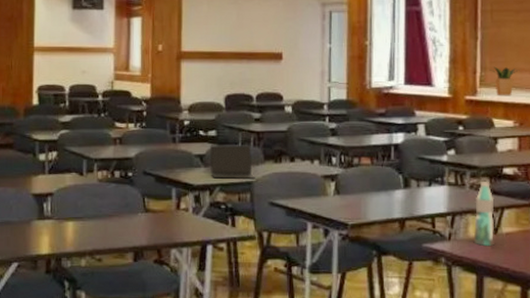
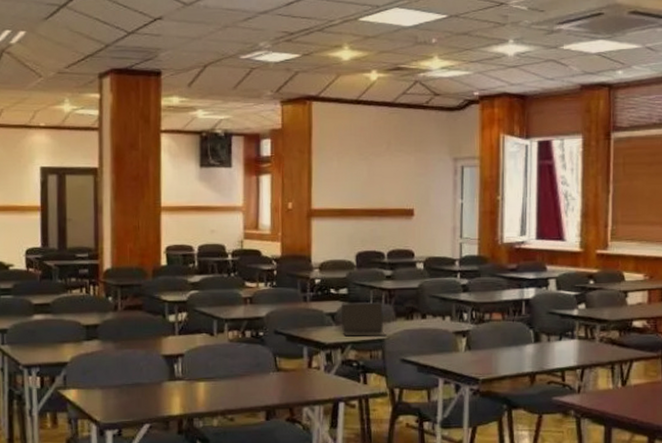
water bottle: present [473,181,494,247] -> none [602,334,624,399]
potted plant: present [489,66,520,96] -> none [620,220,651,250]

